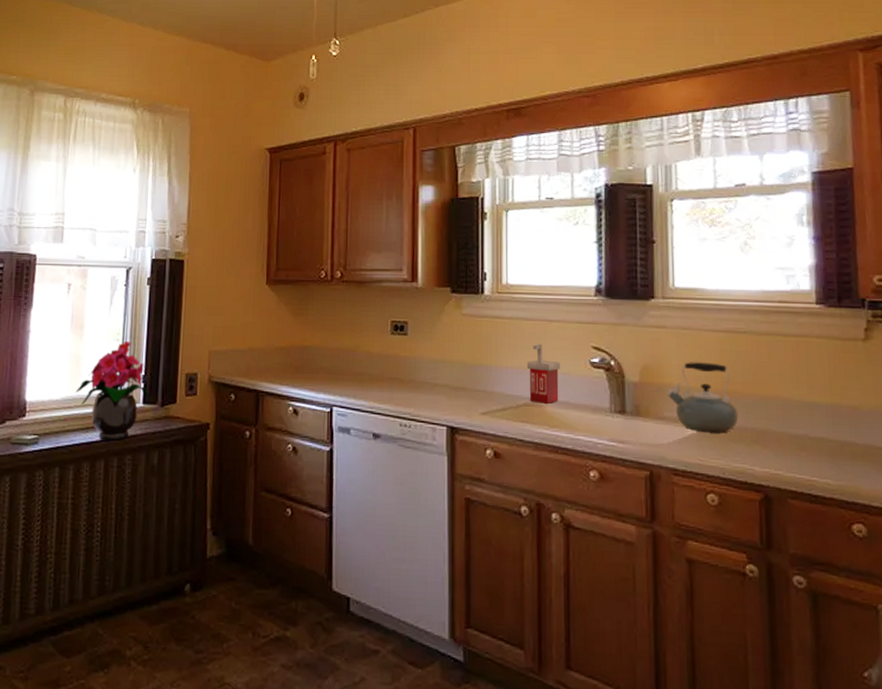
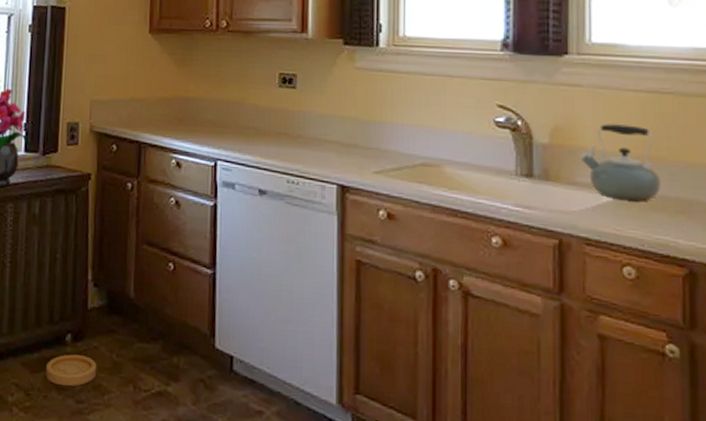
pet bowl: none [164,604,216,638] -> present [46,354,97,387]
soap dispenser: present [526,343,561,404] -> none [424,100,462,164]

